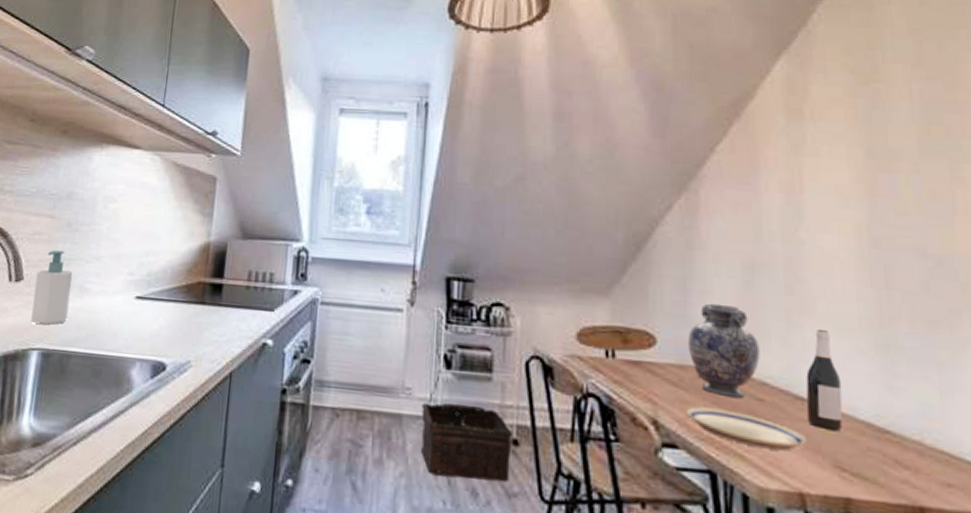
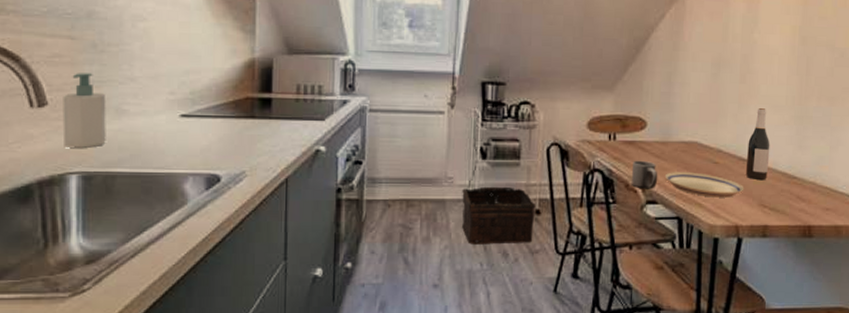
mug: none [638,386,677,428] -> present [631,160,658,189]
decorative vase: present [687,303,760,398] -> none [669,92,719,162]

